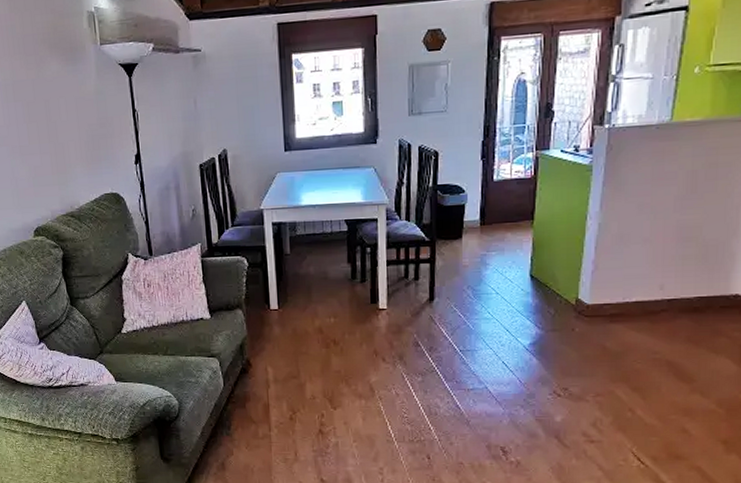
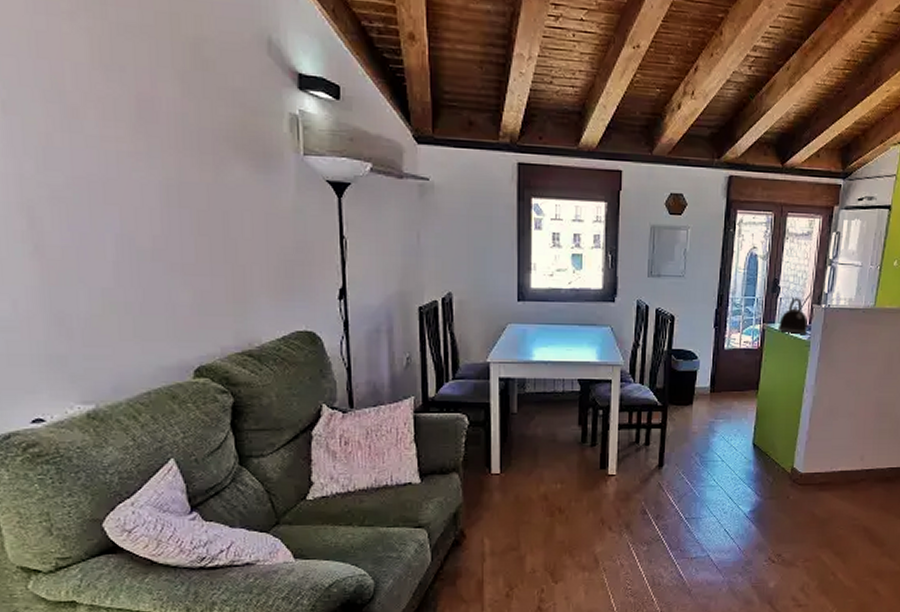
kettle: none [553,121,588,160] -> present [777,298,808,335]

